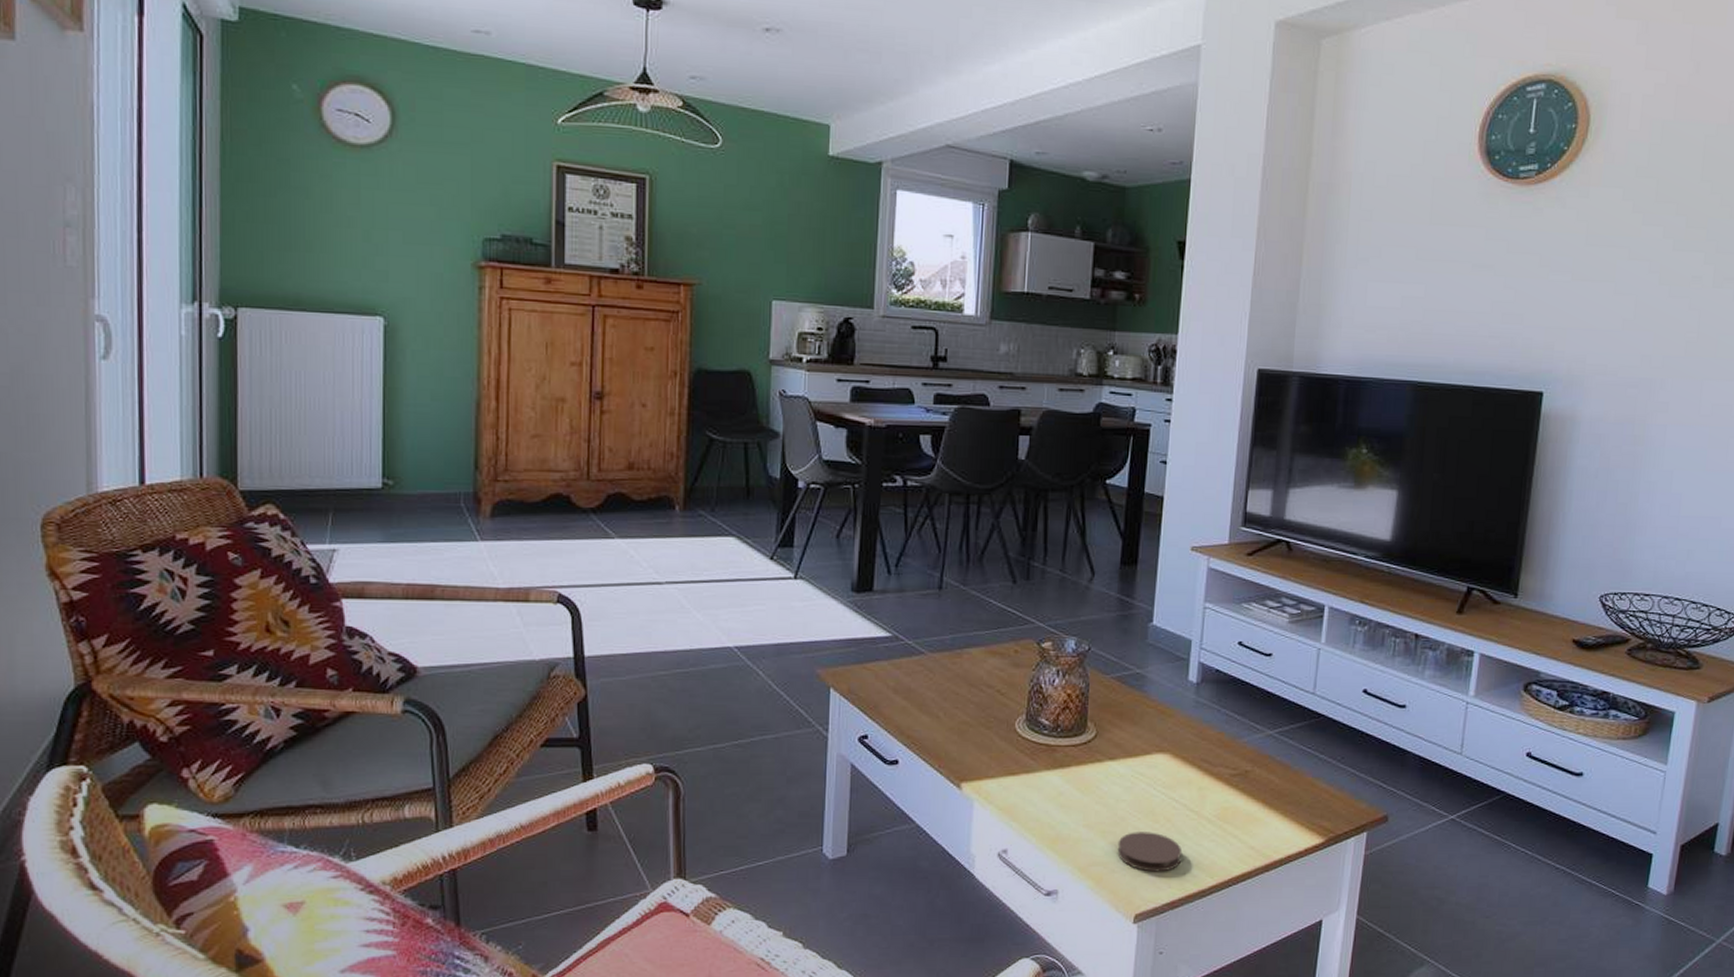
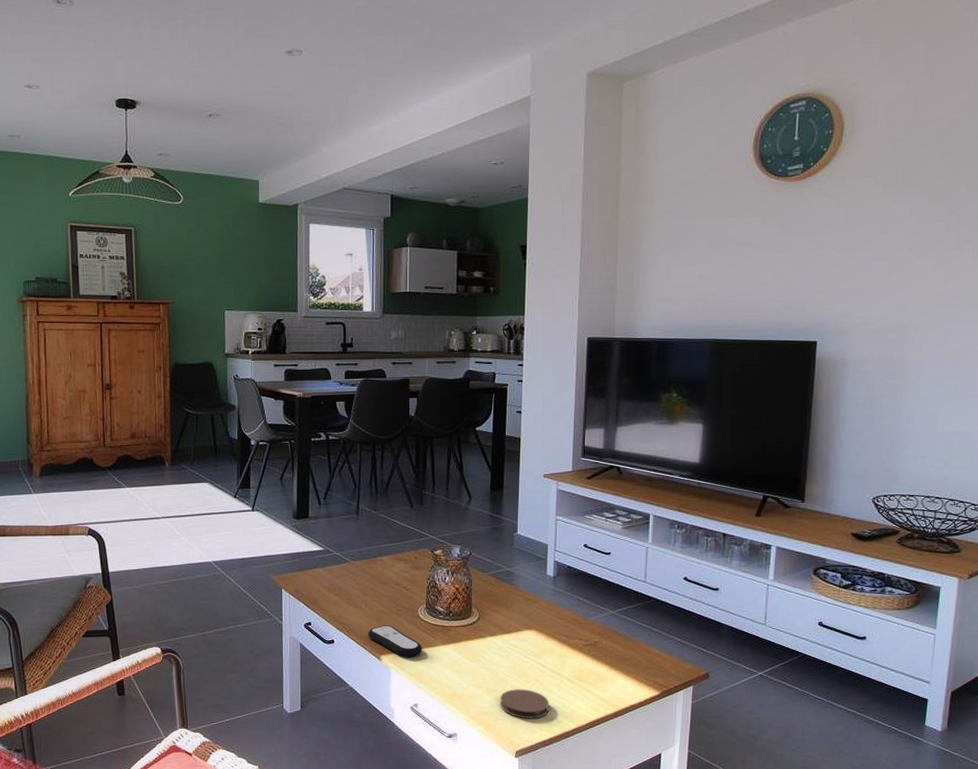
remote control: none [945,742,1018,785] -> present [367,625,422,657]

